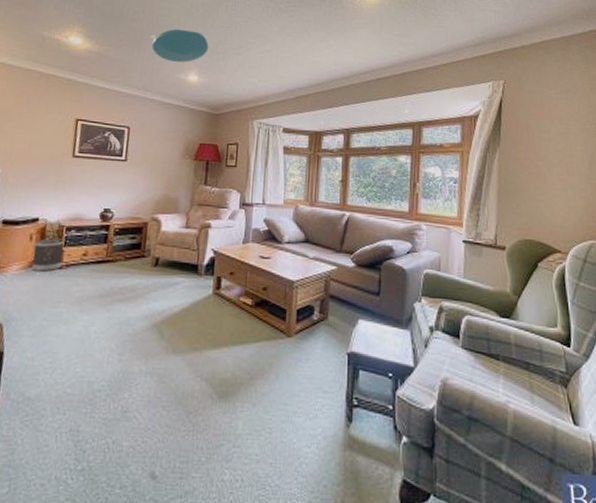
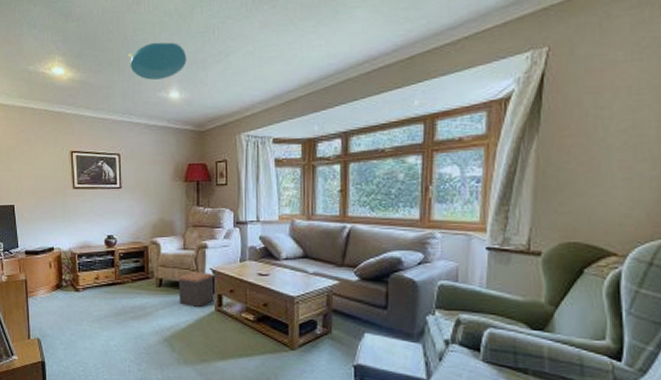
wastebasket: present [32,238,65,272] -> none [54,265,80,294]
footstool: none [174,251,215,289] -> present [178,271,214,307]

